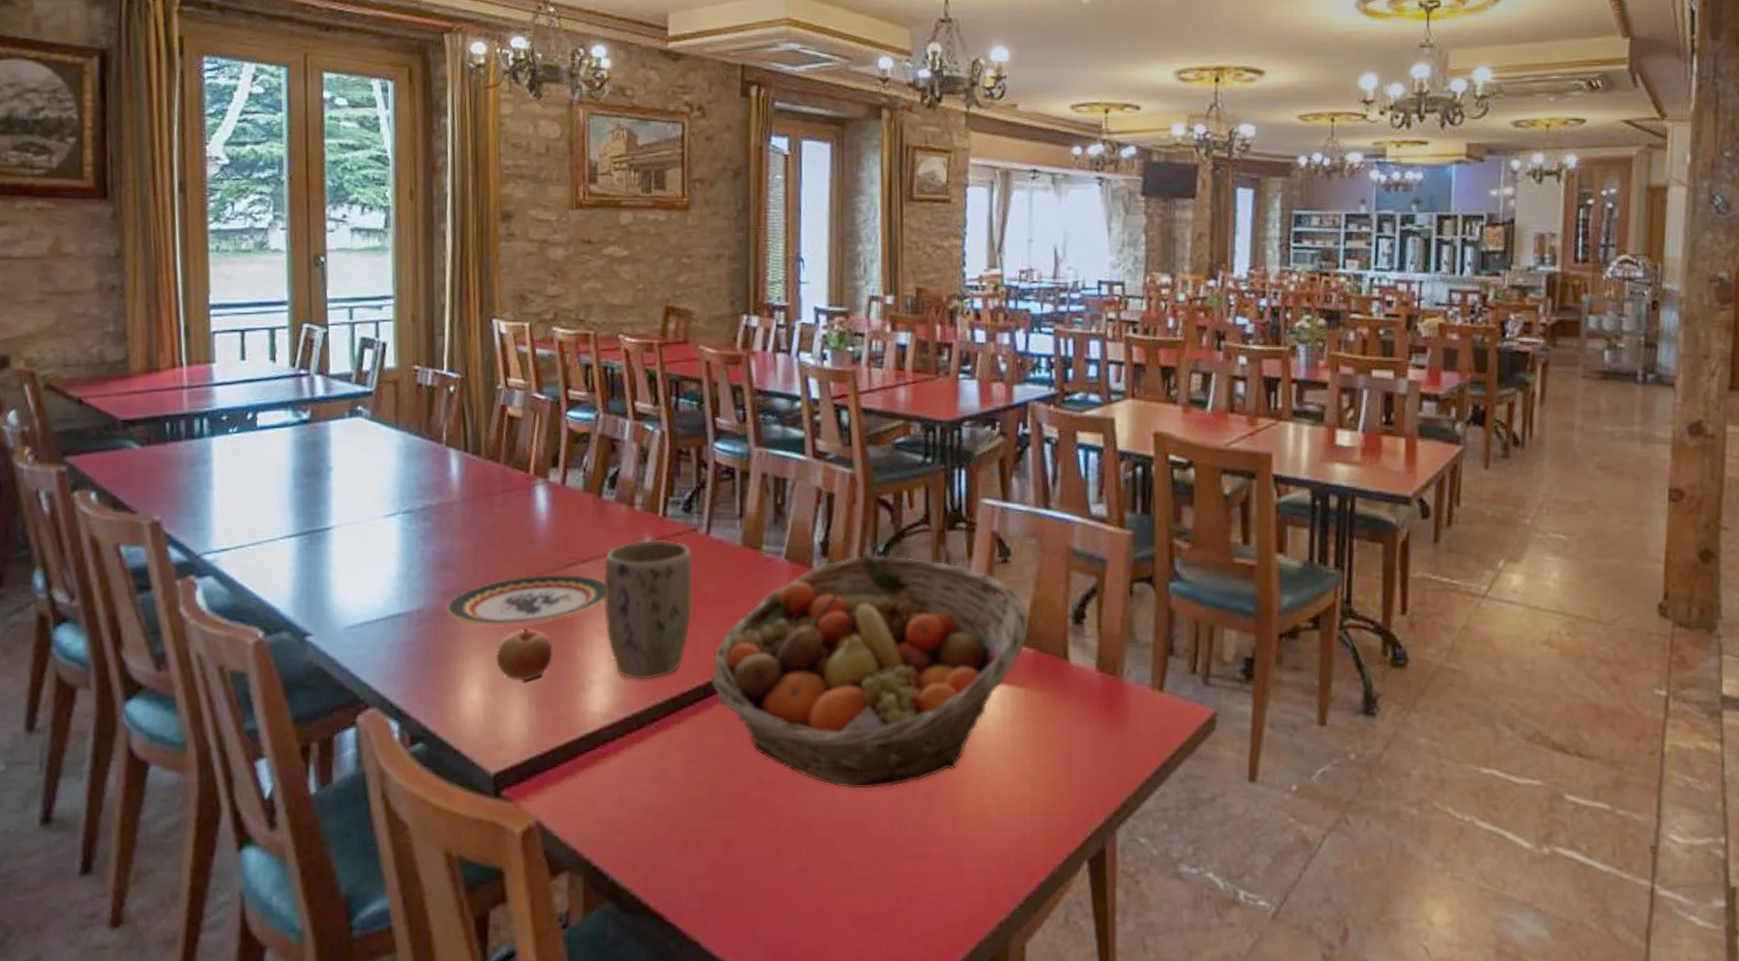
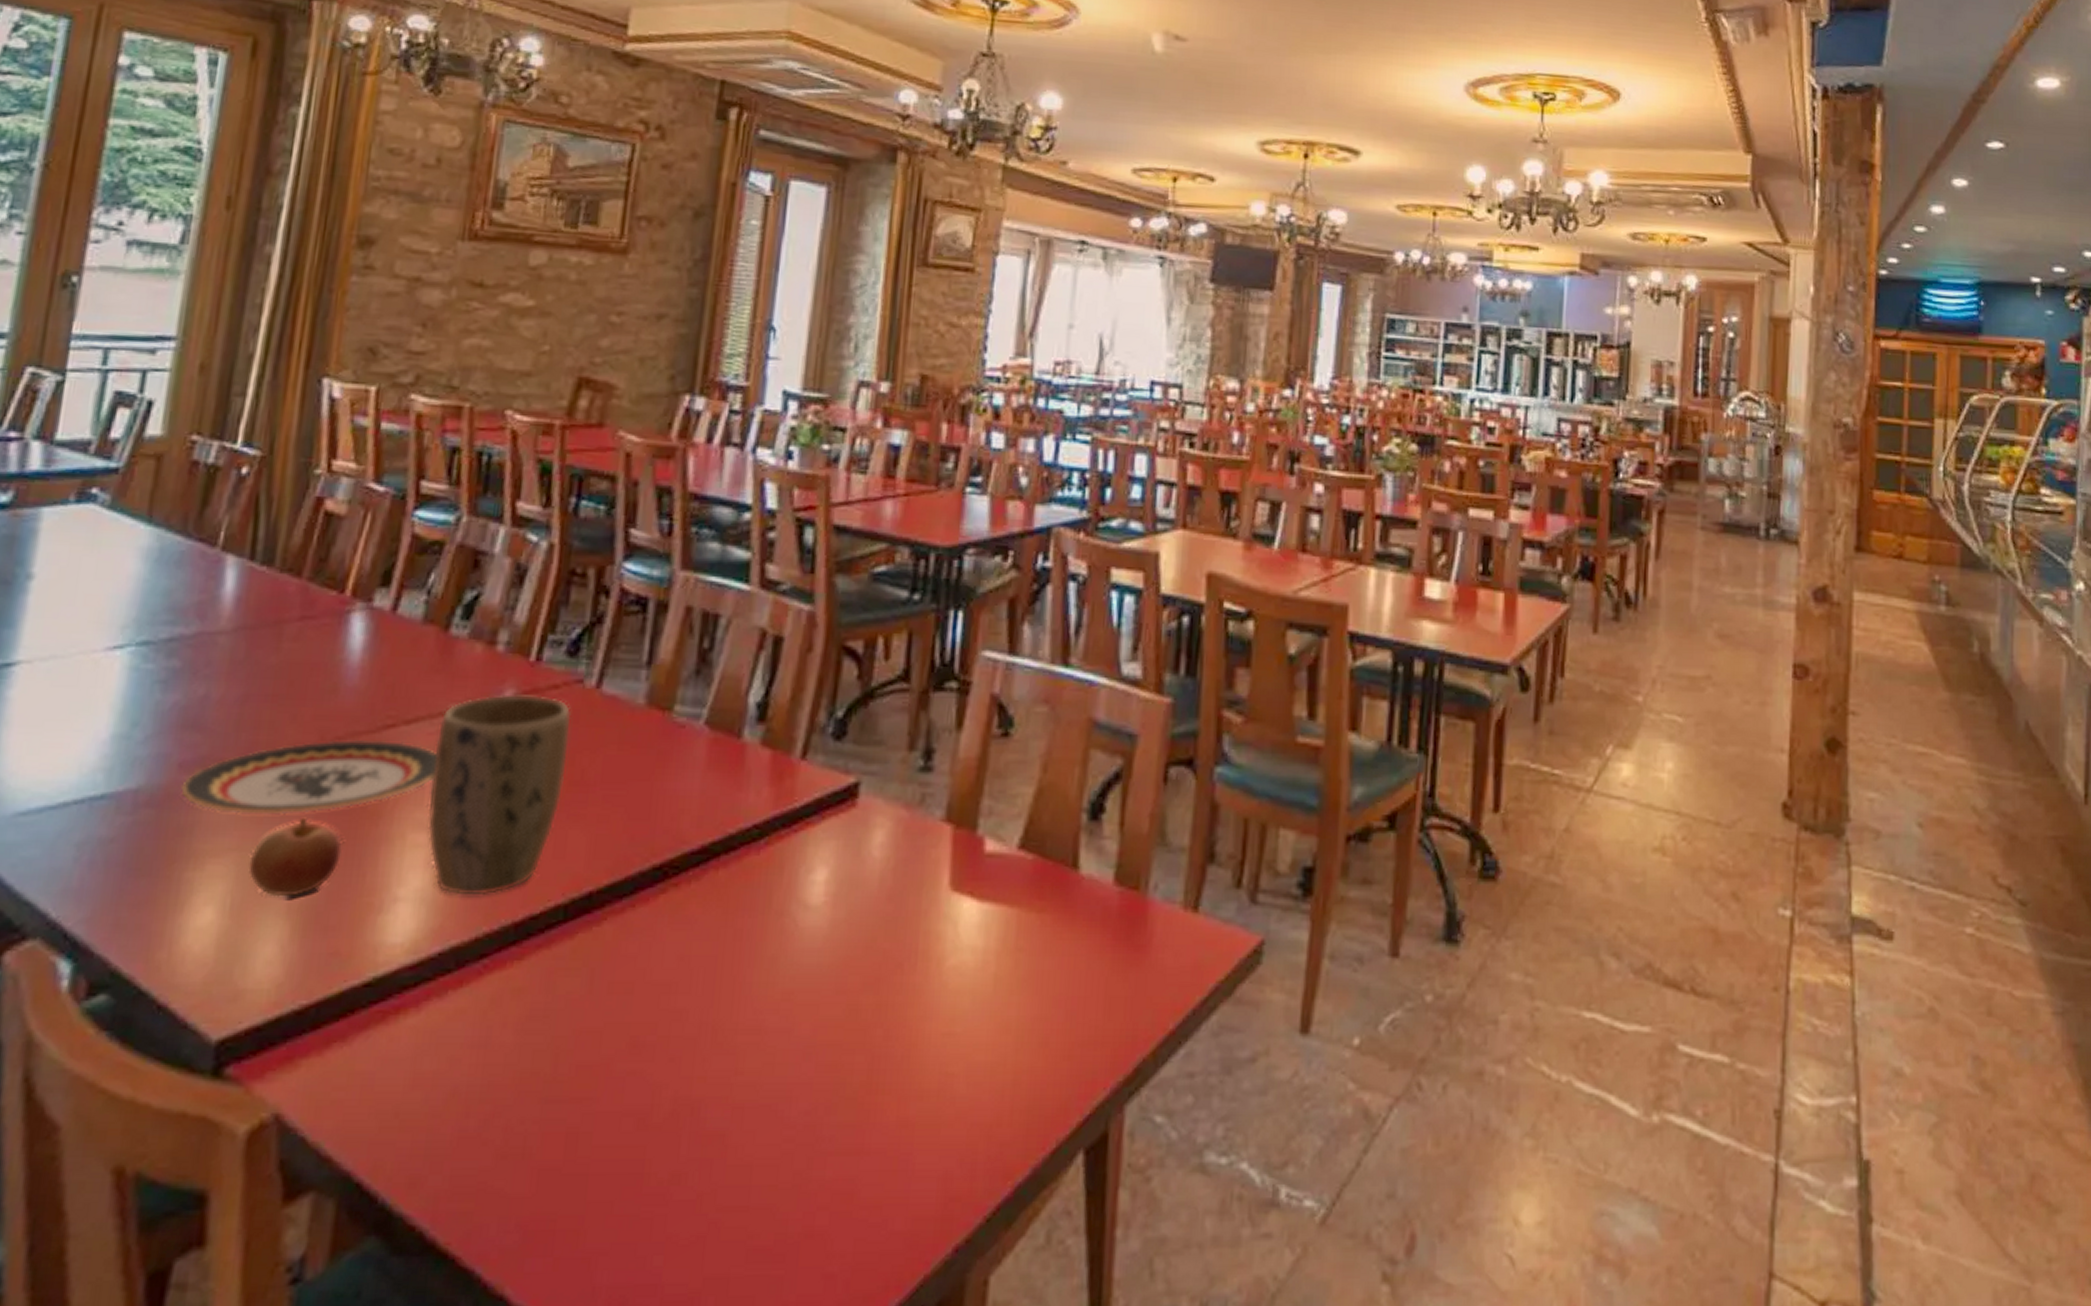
fruit basket: present [710,555,1029,789] -> none [574,722,1031,1054]

